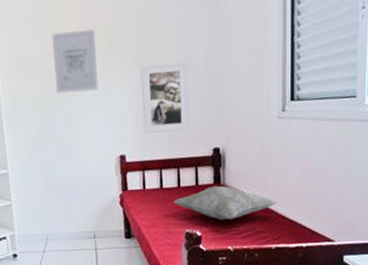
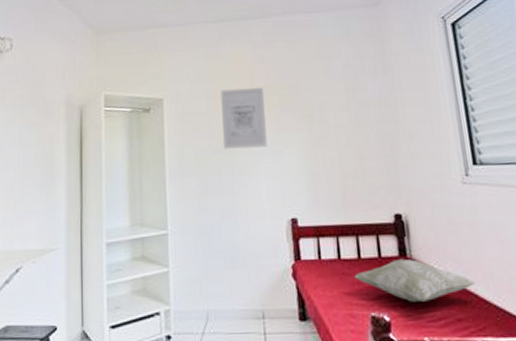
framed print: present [140,61,190,134] -> none [310,121,367,195]

